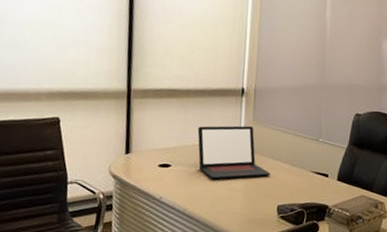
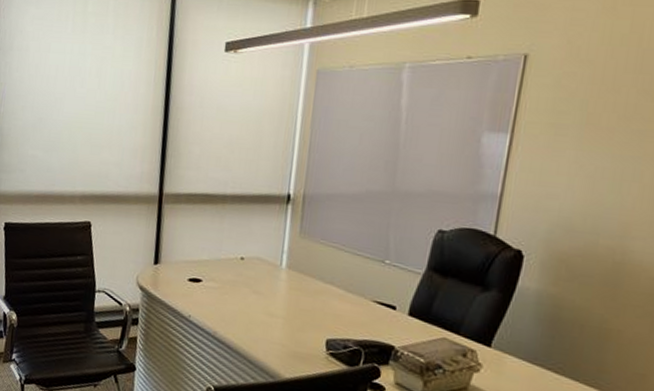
laptop: present [197,125,271,180] -> none [233,237,319,302]

